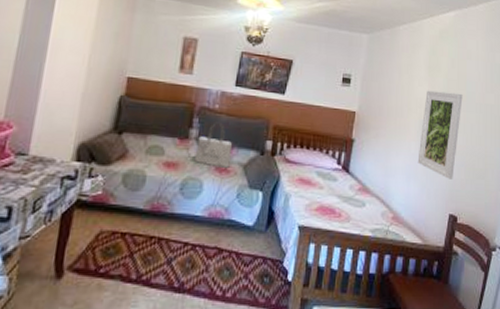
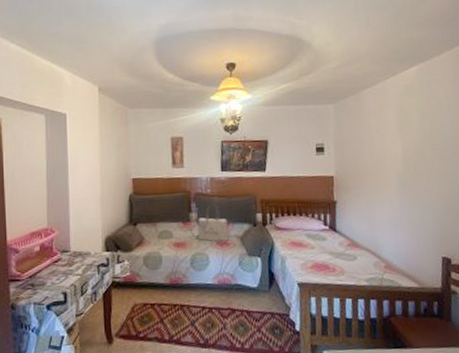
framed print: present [417,90,463,179] -> none [400,142,441,225]

